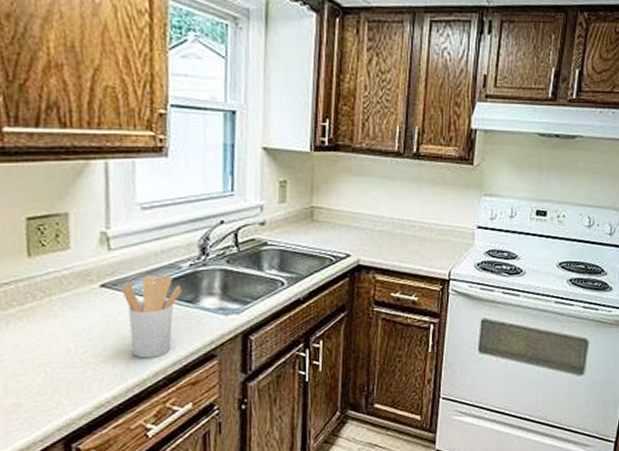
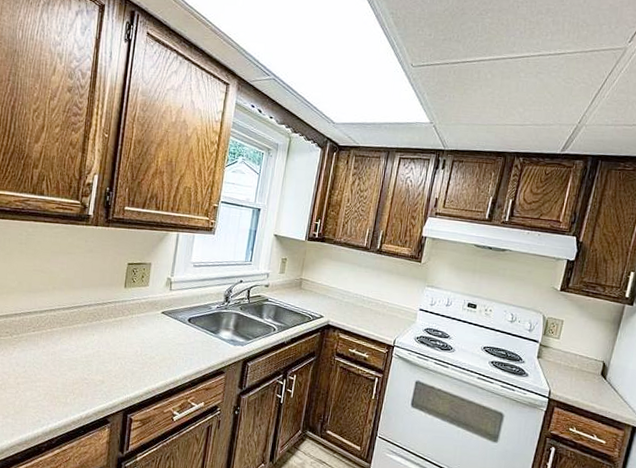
utensil holder: present [122,275,182,359] -> none [173,310,210,366]

